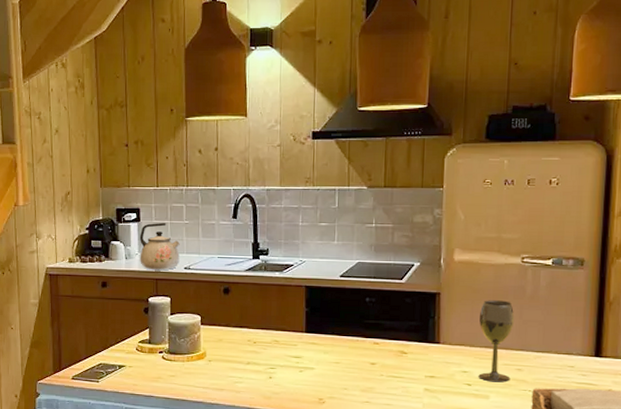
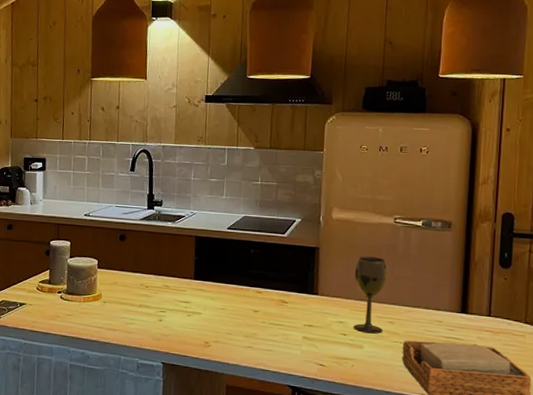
kettle: present [139,222,180,271] -> none [43,172,81,217]

